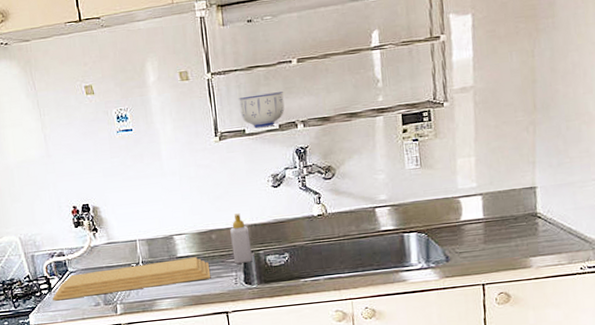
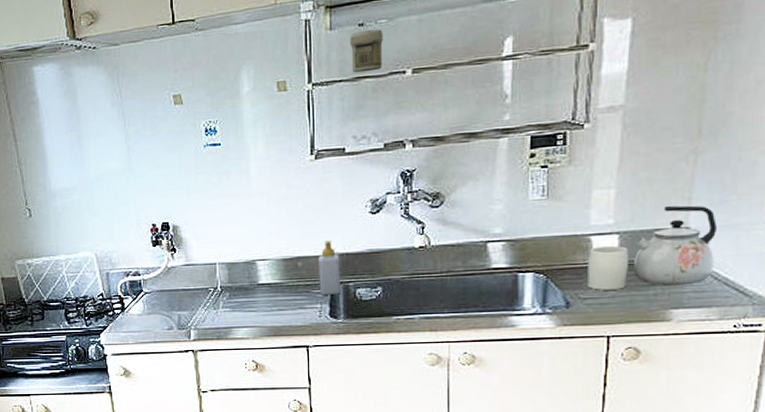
cutting board: present [53,256,211,301] -> none [125,284,293,322]
bowl: present [238,92,285,129] -> none [340,106,393,147]
jar: none [240,25,271,63] -> present [349,29,383,73]
mug: none [459,205,493,245] -> present [588,245,630,290]
kettle: none [495,168,560,238] -> present [633,205,717,286]

